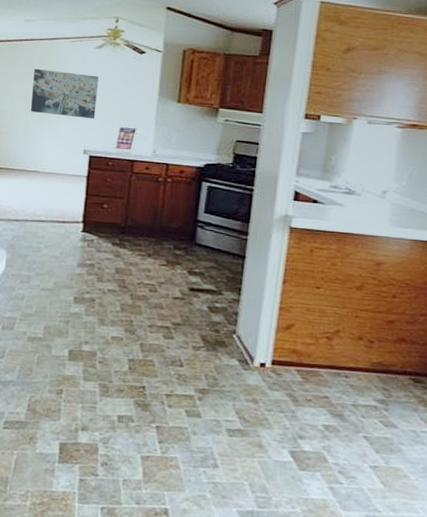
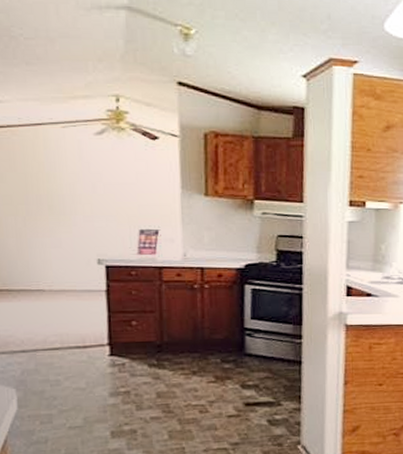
wall art: present [30,68,99,120] -> none [17,163,107,222]

